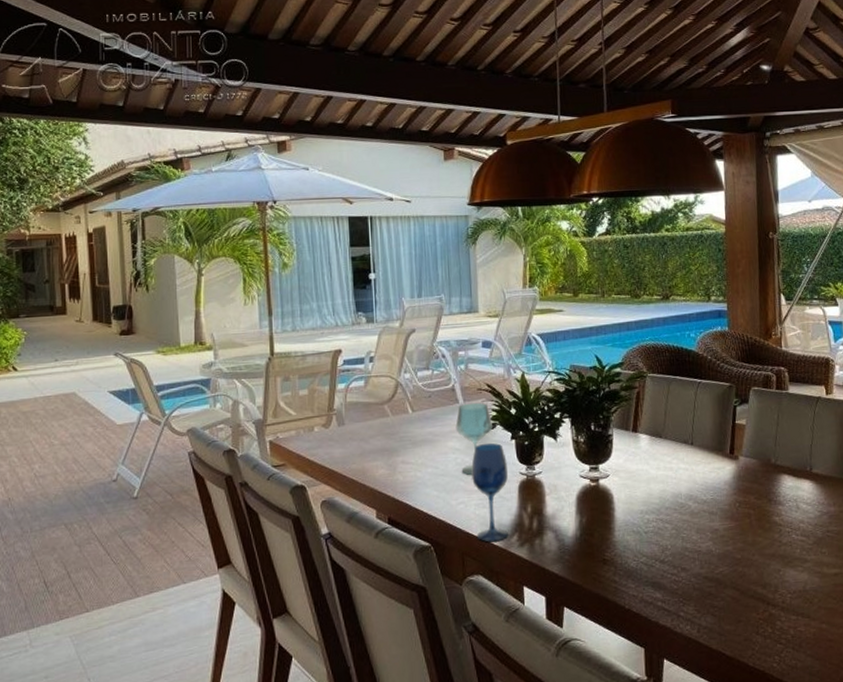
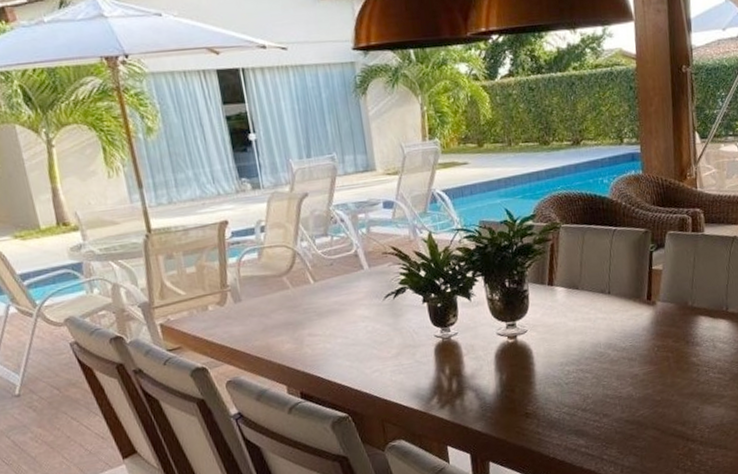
wine glass: present [455,403,492,475] -> none [362,267,402,342]
wineglass: present [471,443,508,542] -> none [383,308,428,407]

